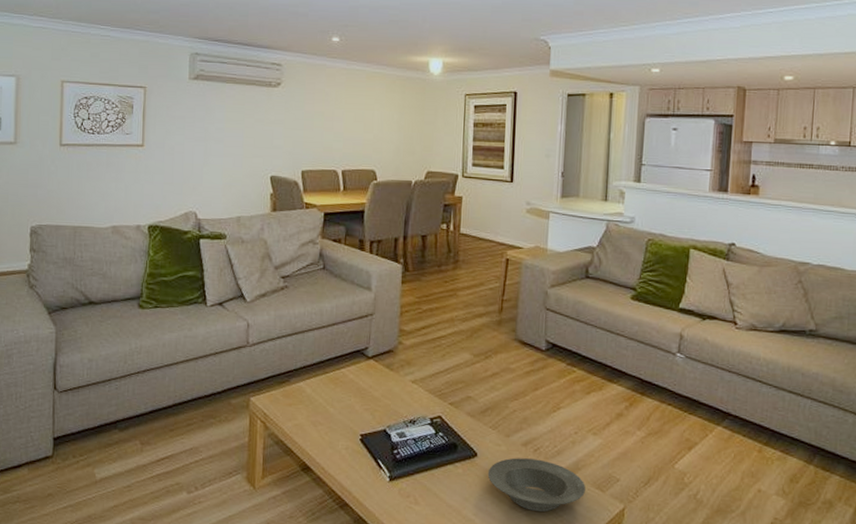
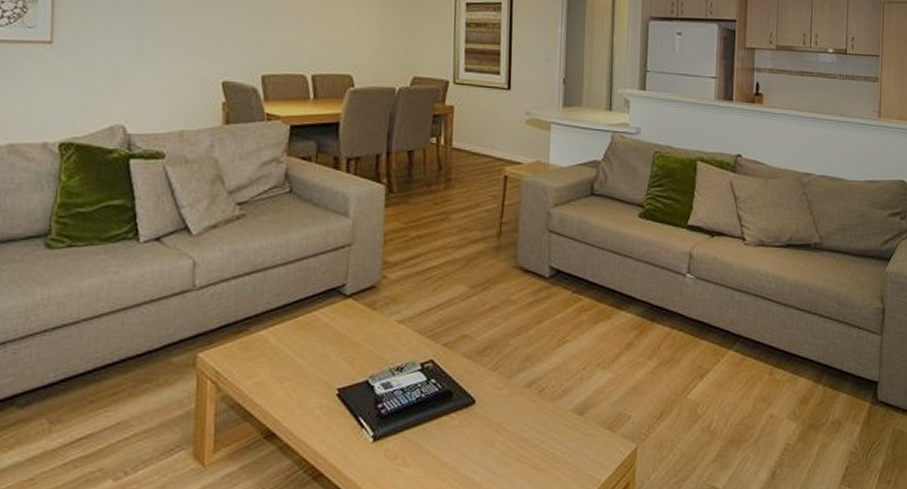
bowl: present [487,458,585,512] -> none [487,401,595,461]

